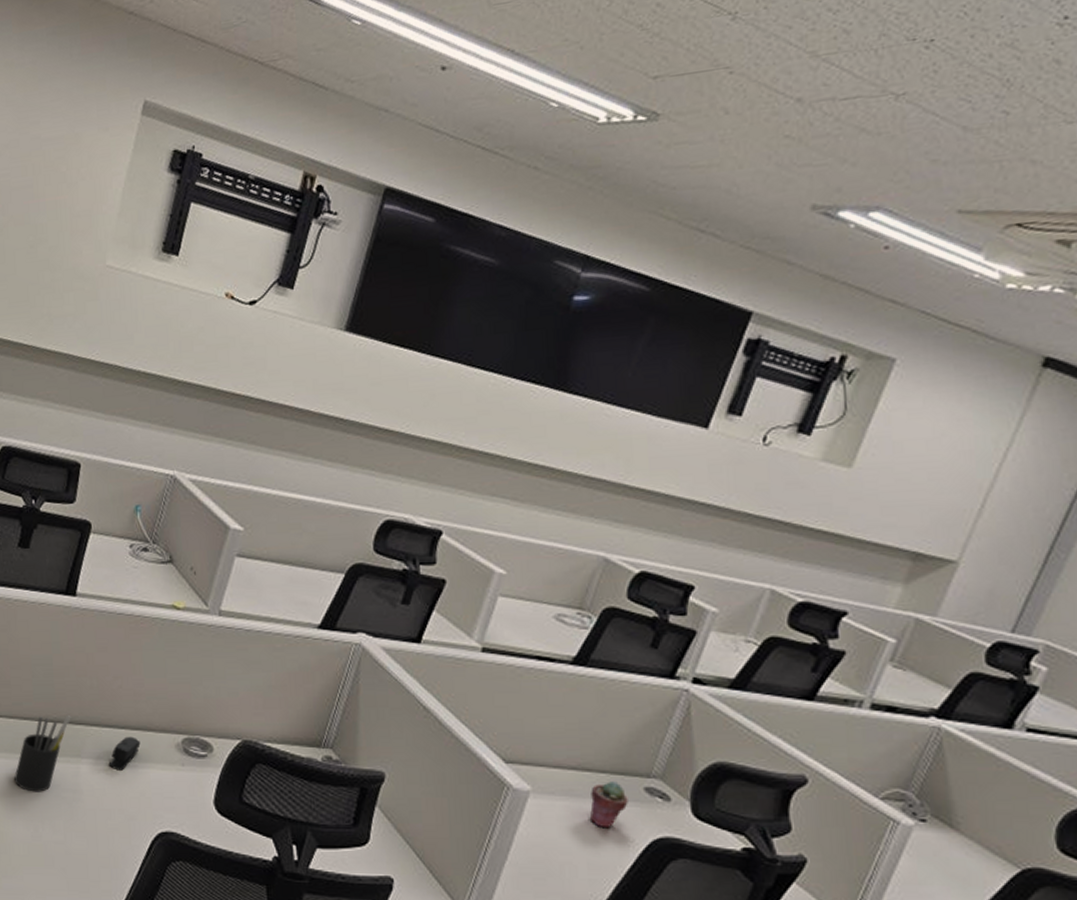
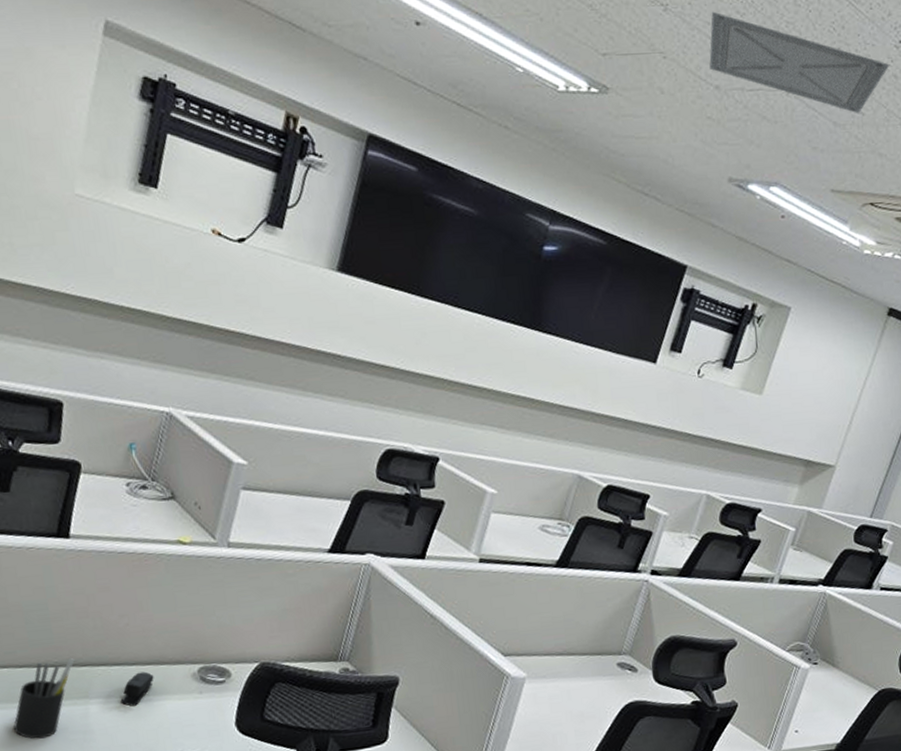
potted succulent: present [589,782,628,829] -> none [575,661,605,701]
ceiling vent: none [789,12,1050,114] -> present [709,11,890,114]

